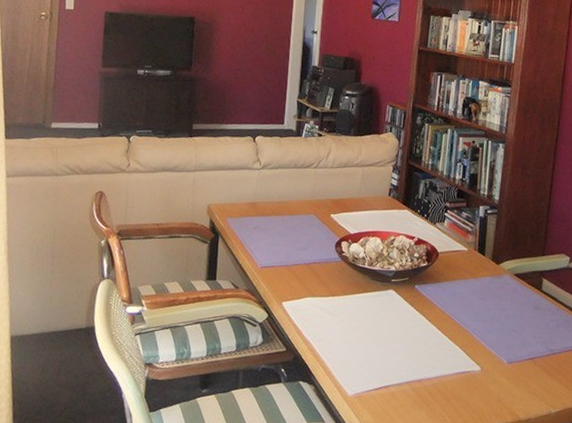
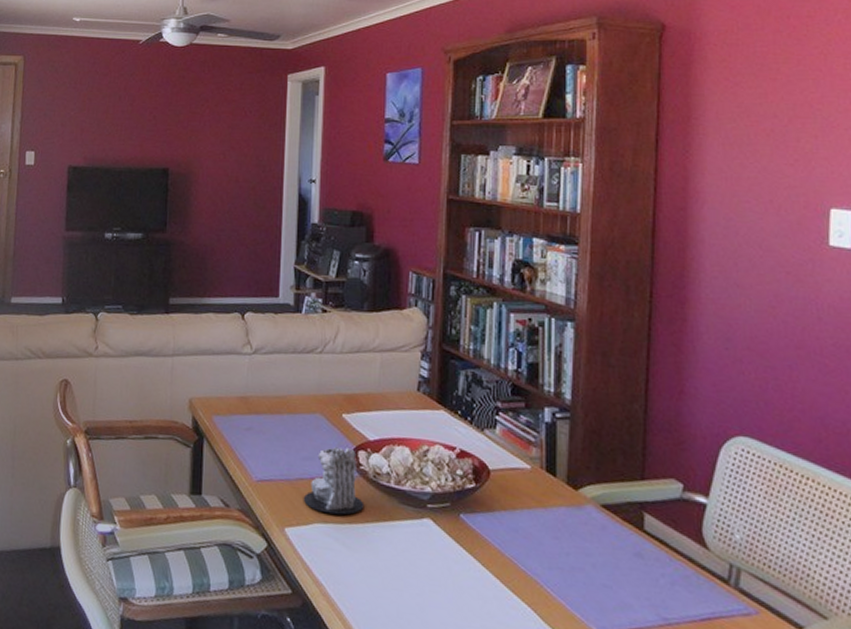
candle: none [297,240,345,290] -> present [303,447,365,515]

